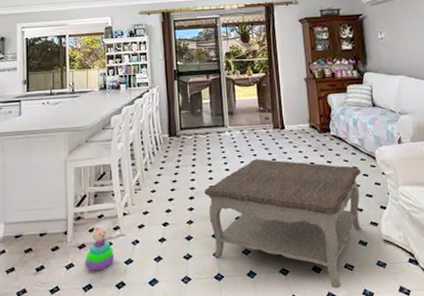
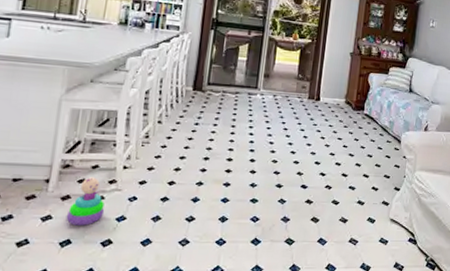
coffee table: present [204,159,361,289] -> none [219,127,385,261]

